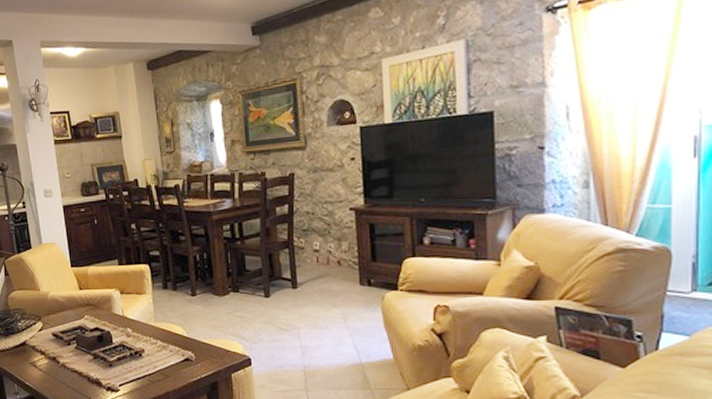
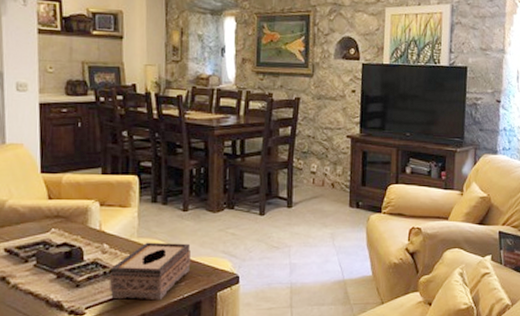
tissue box: none [135,326,205,380] -> present [109,242,192,301]

